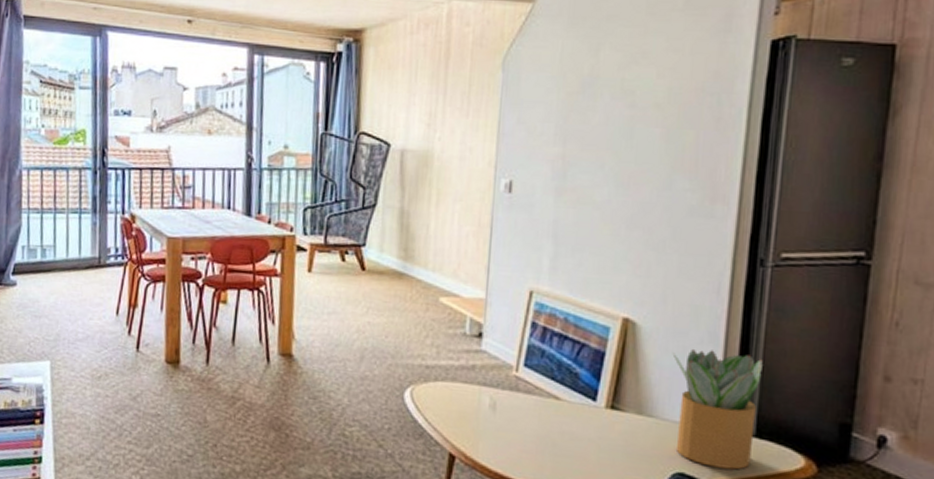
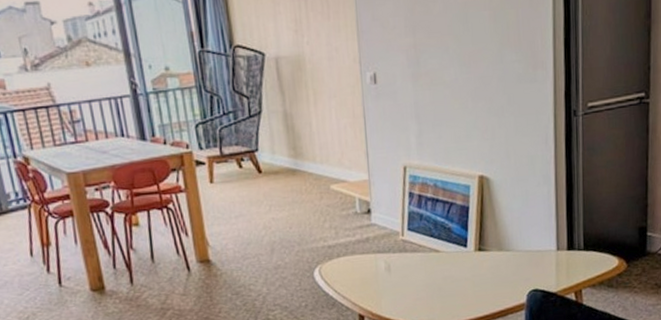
potted plant: present [672,348,763,470] -> none [518,188,583,280]

